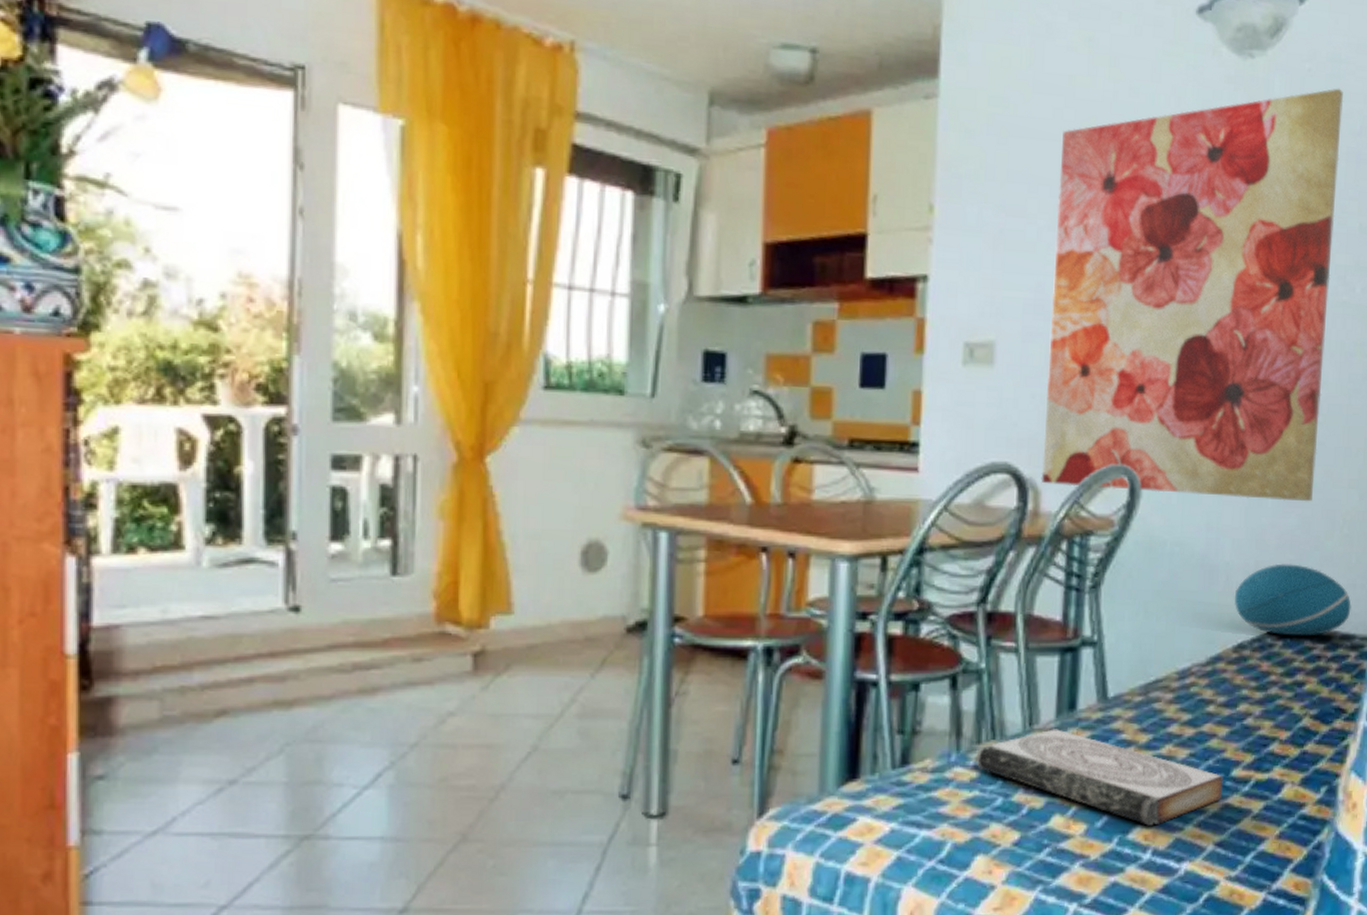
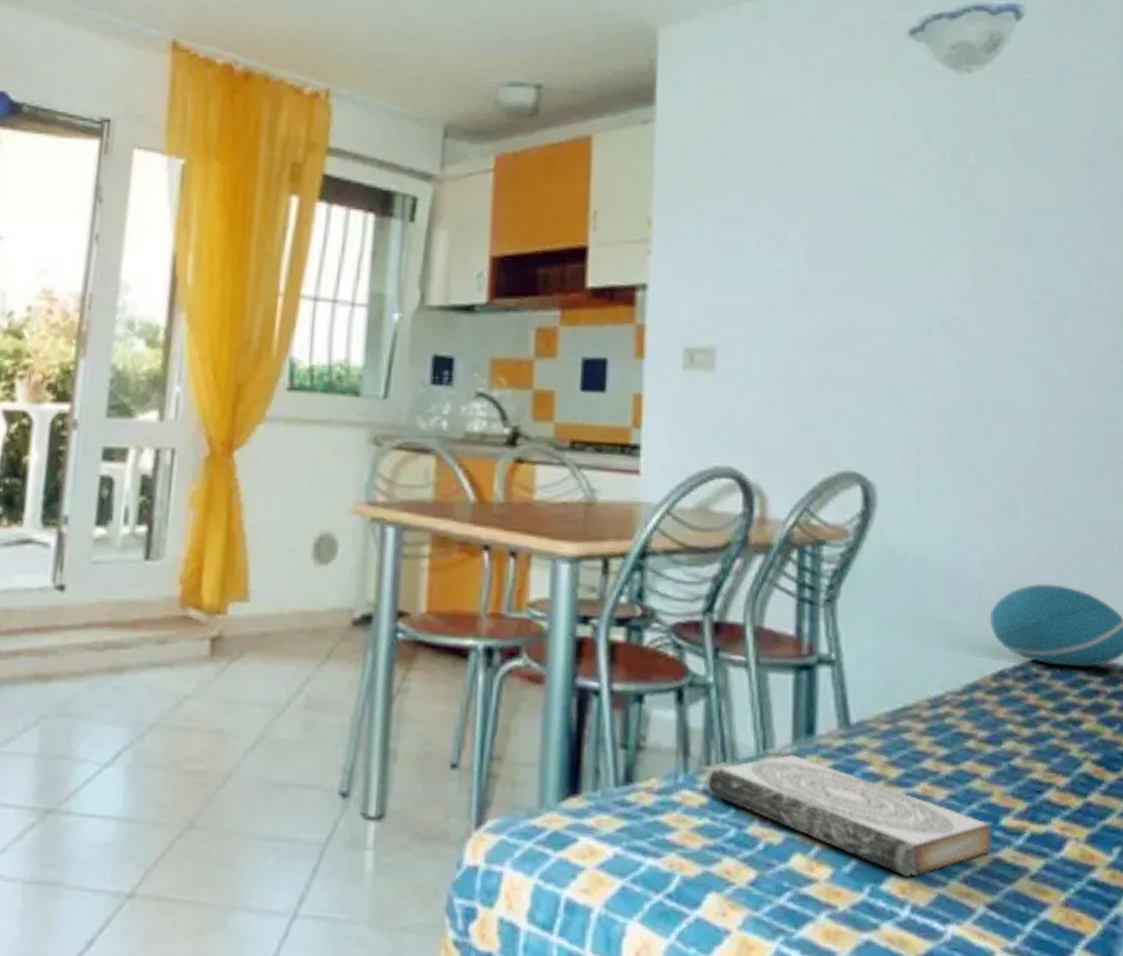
wall art: present [1041,88,1344,502] -> none [767,96,1074,517]

